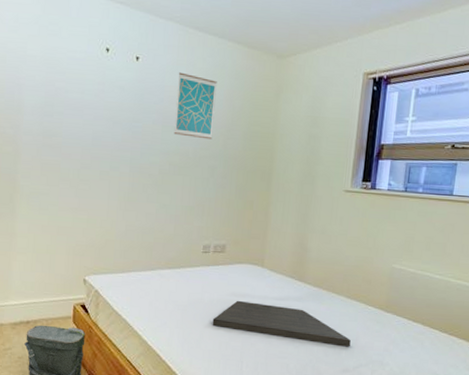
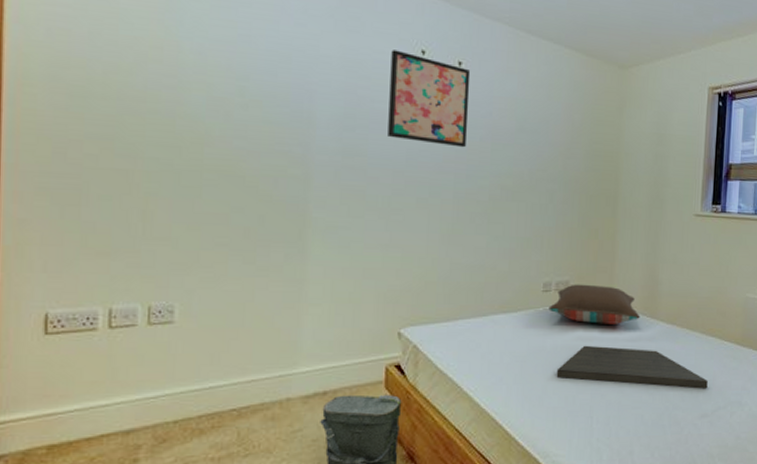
wall art: none [78,49,146,130] -> present [388,50,471,148]
wall art: present [174,72,217,140] -> none [505,81,554,160]
pillow: none [207,247,289,285] -> present [548,284,640,324]

